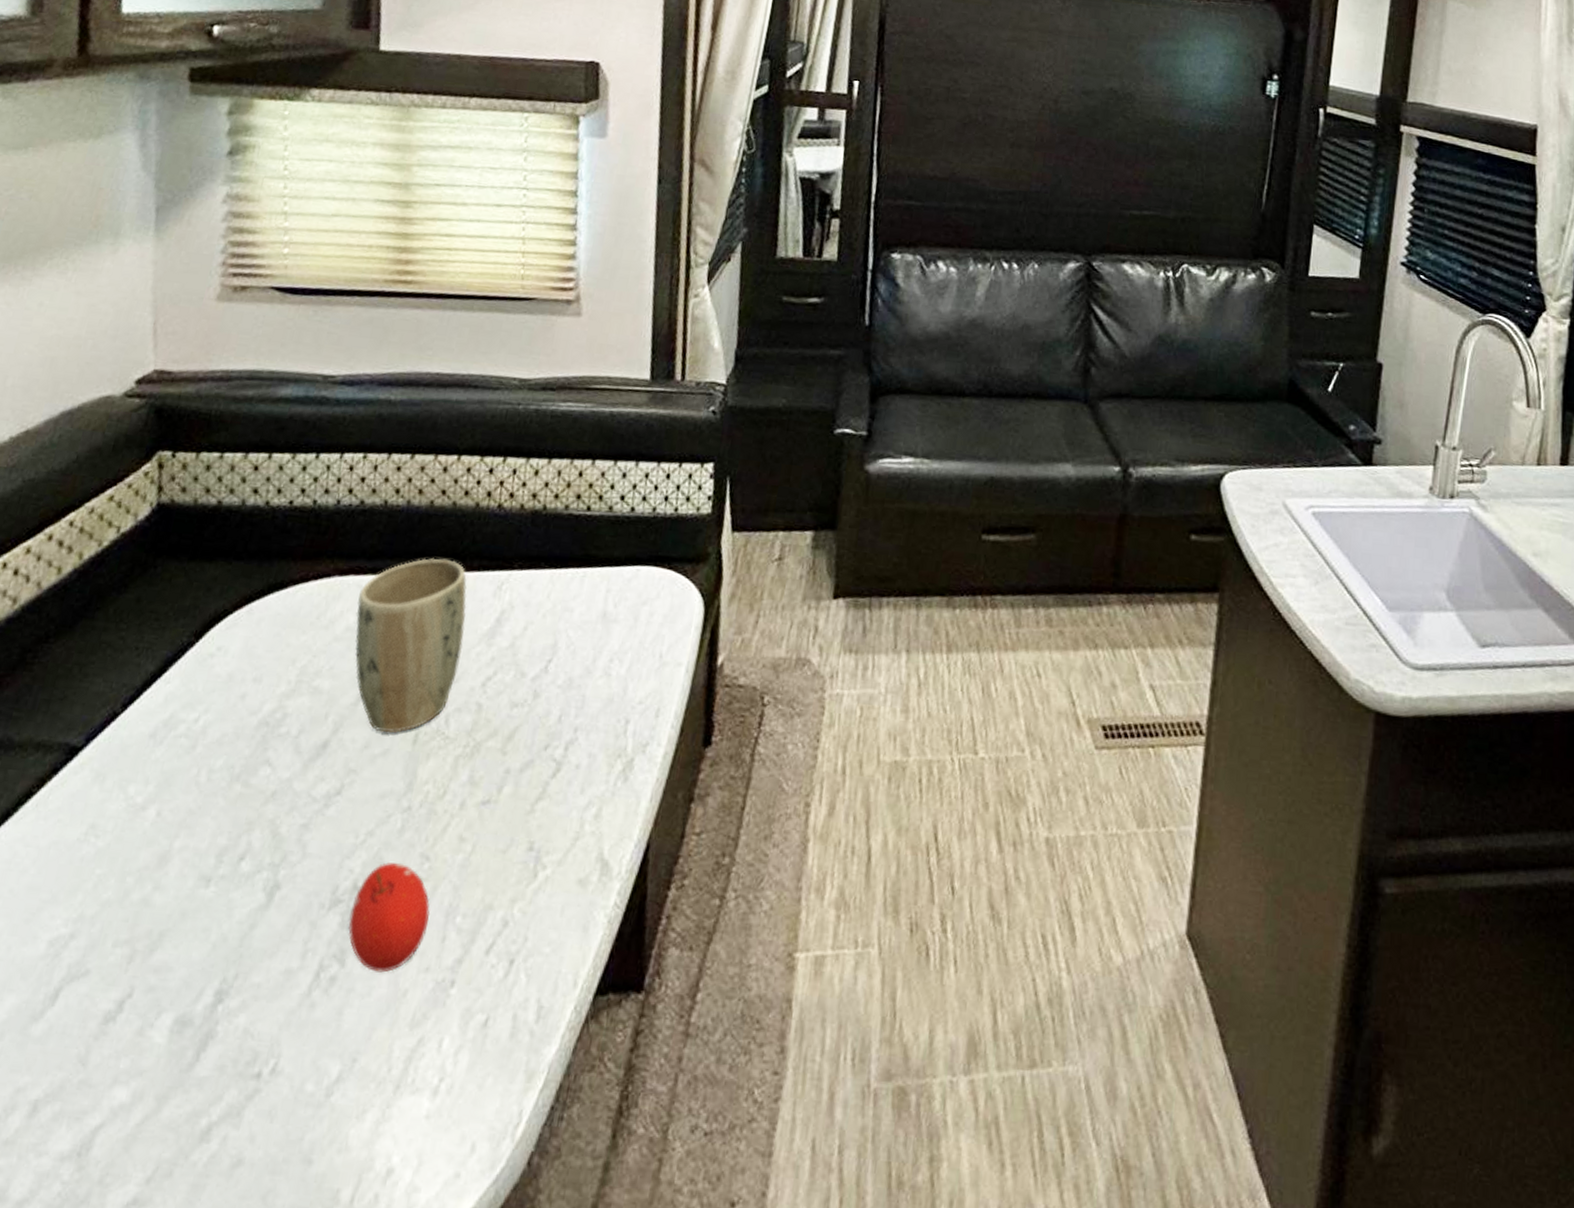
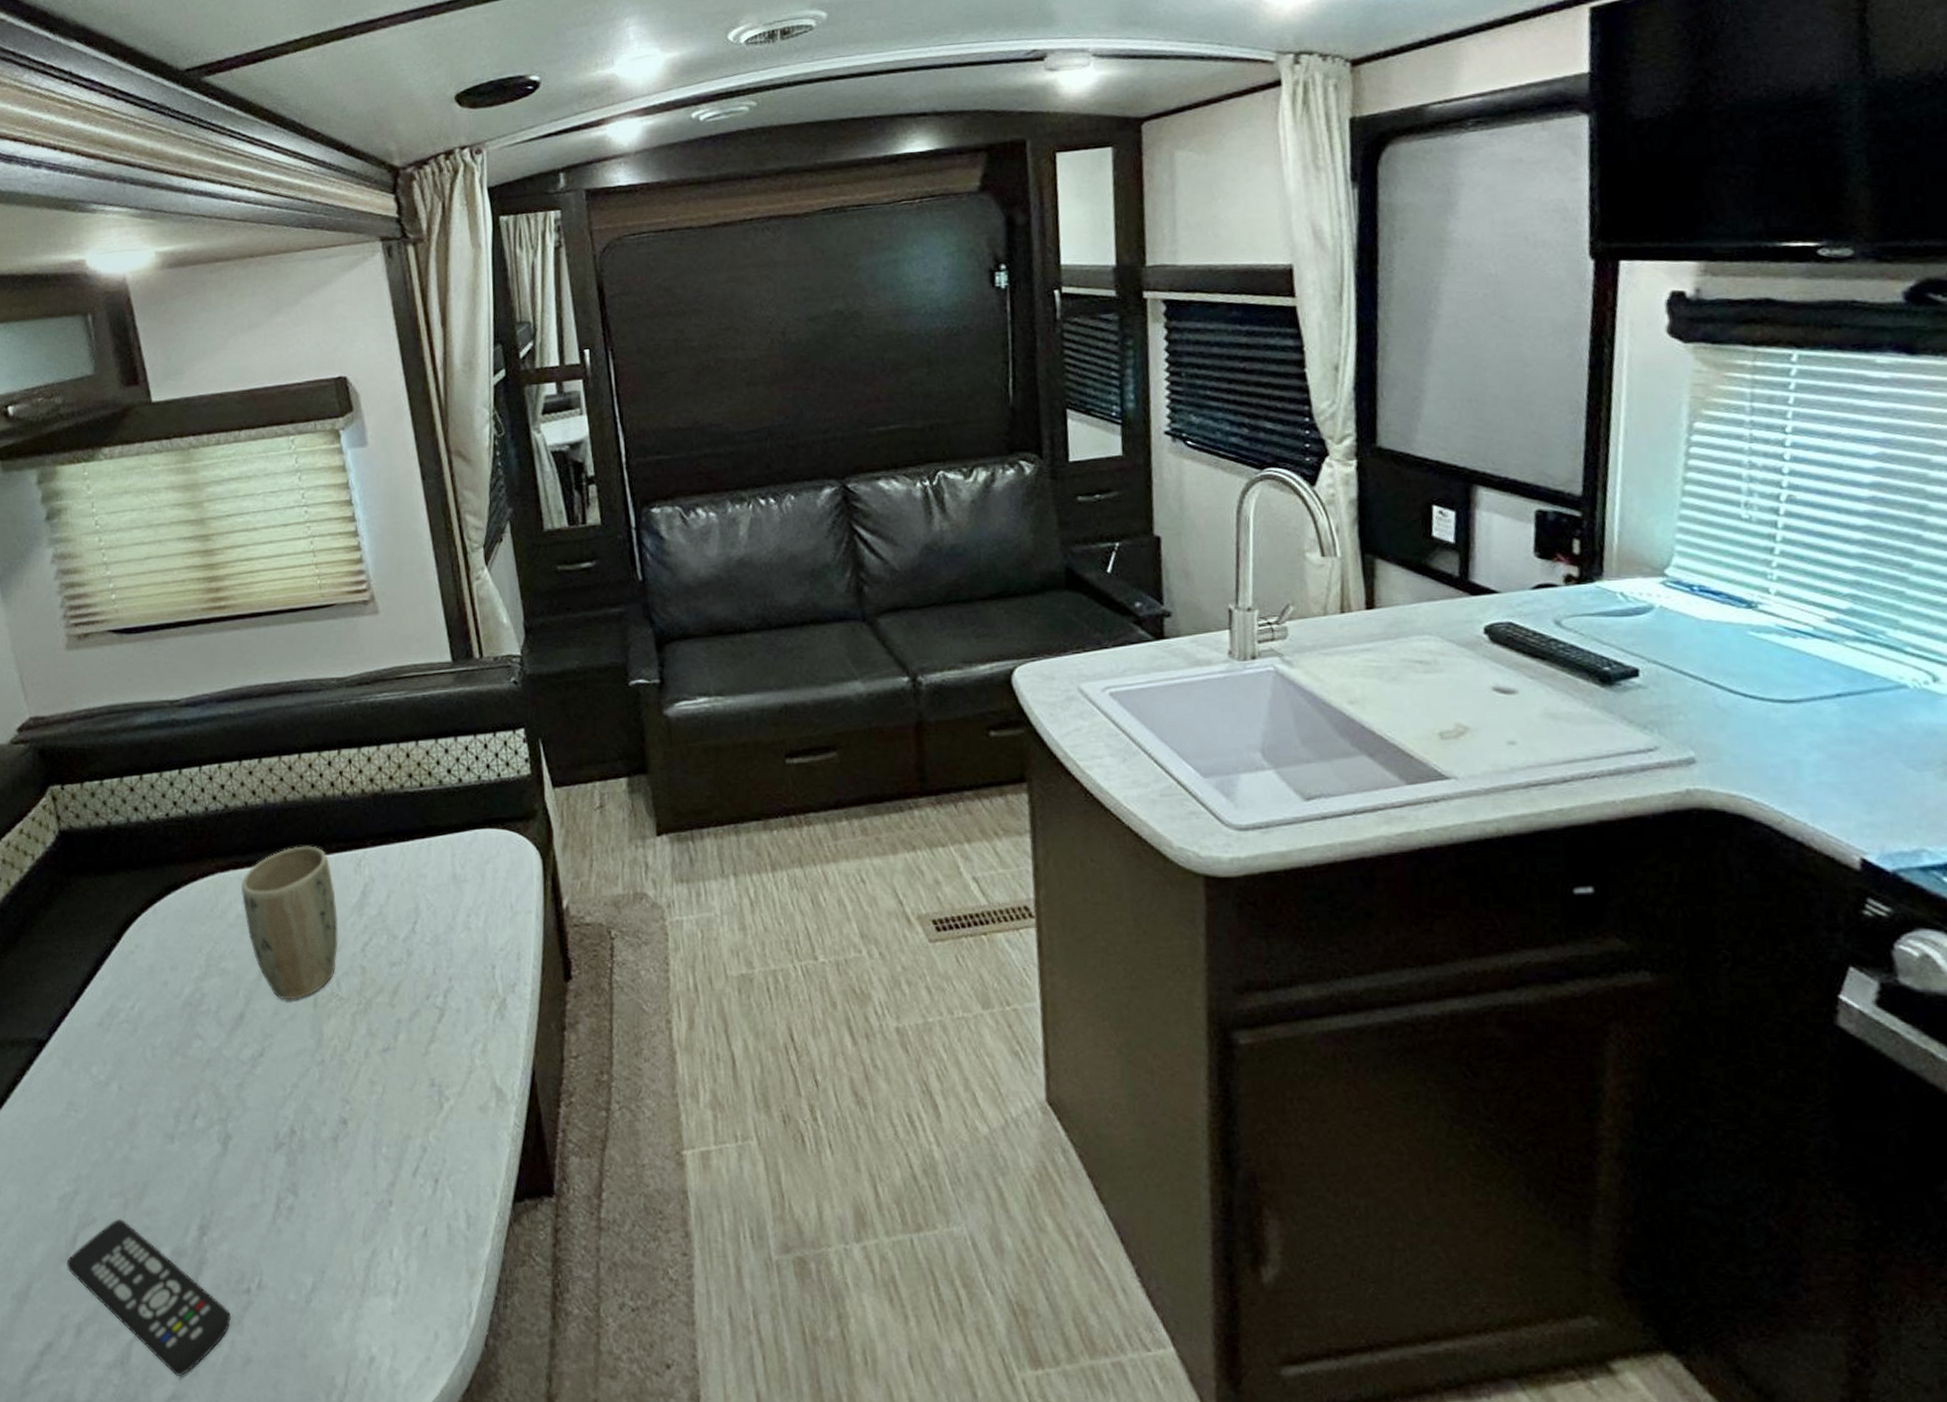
remote control: none [38,973,231,1178] -> present [67,1219,232,1377]
fruit: present [348,862,431,973] -> none [293,1107,360,1199]

